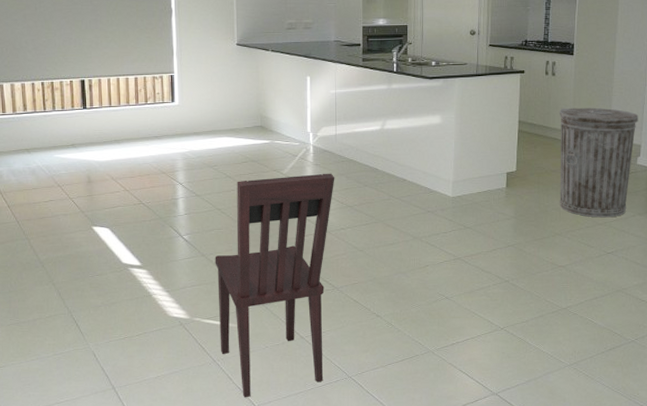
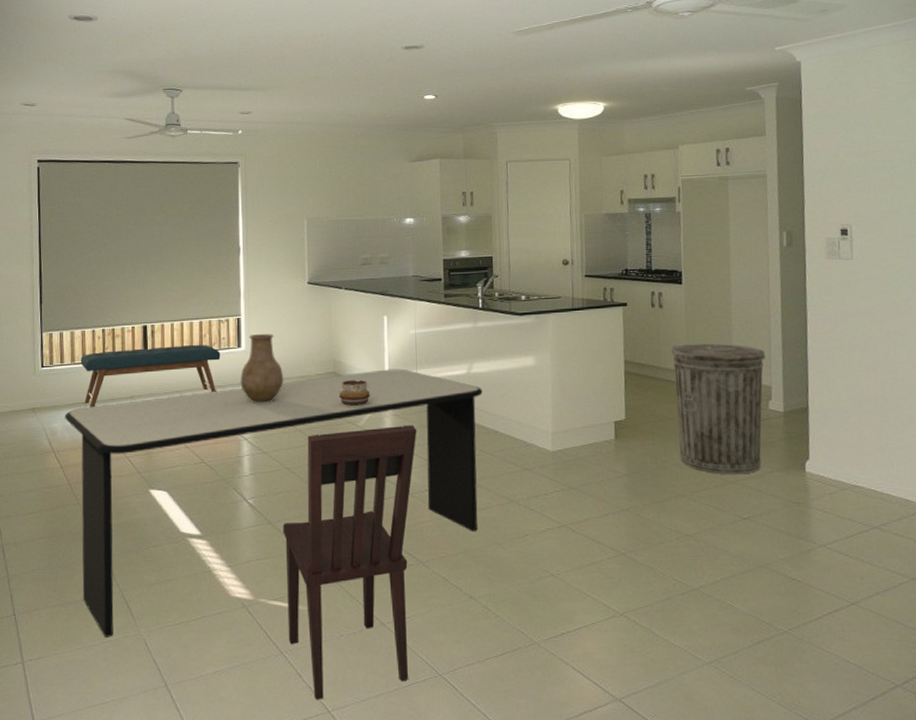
dining table: none [10,124,394,350] -> present [65,368,483,637]
bench: none [21,99,156,154] -> present [80,345,221,408]
vase: none [174,90,215,152] -> present [240,334,284,403]
decorative bowl: none [265,133,294,156] -> present [339,380,371,406]

